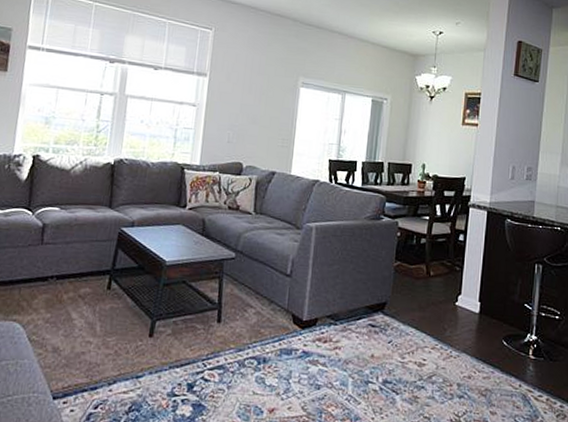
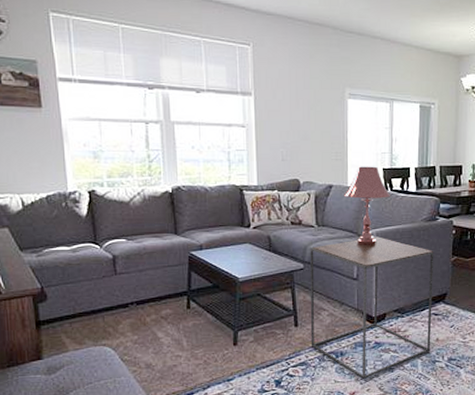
side table: none [232,231,376,394] -> present [310,236,434,379]
table lamp: none [285,155,336,241] -> present [343,166,392,246]

